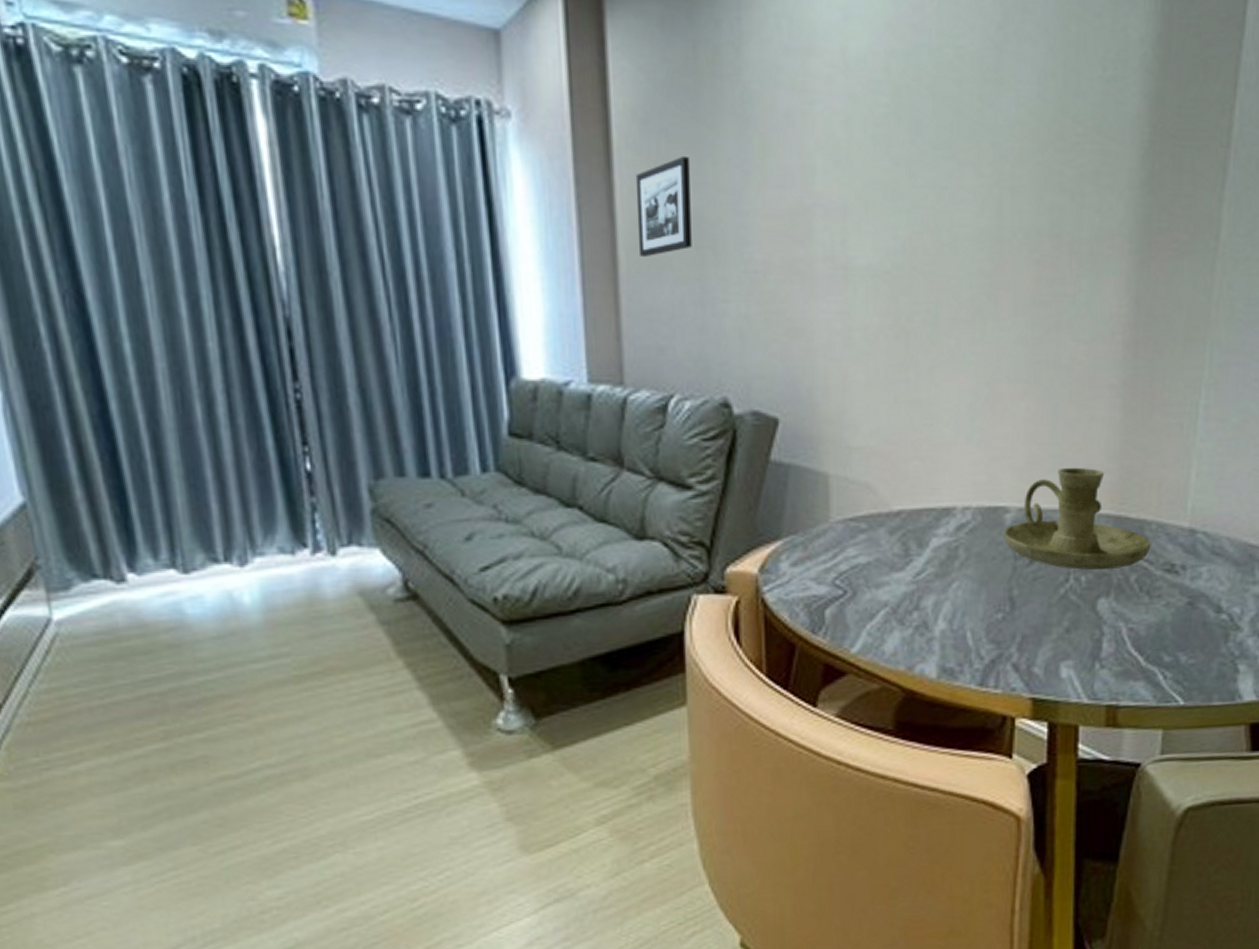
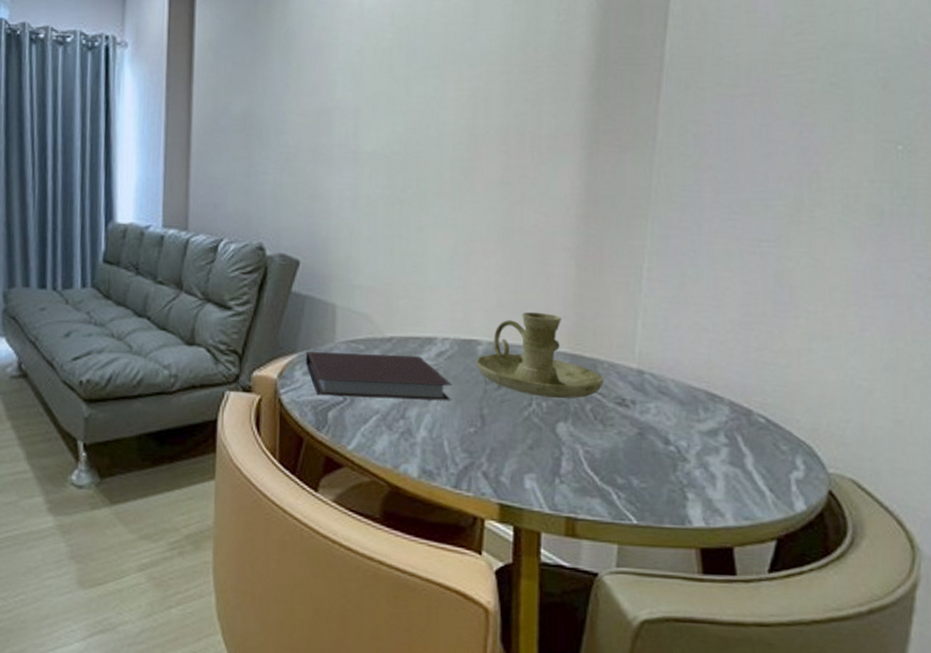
picture frame: present [635,155,692,256] -> none [206,73,246,141]
notebook: none [793,532,976,591] -> present [305,352,453,401]

